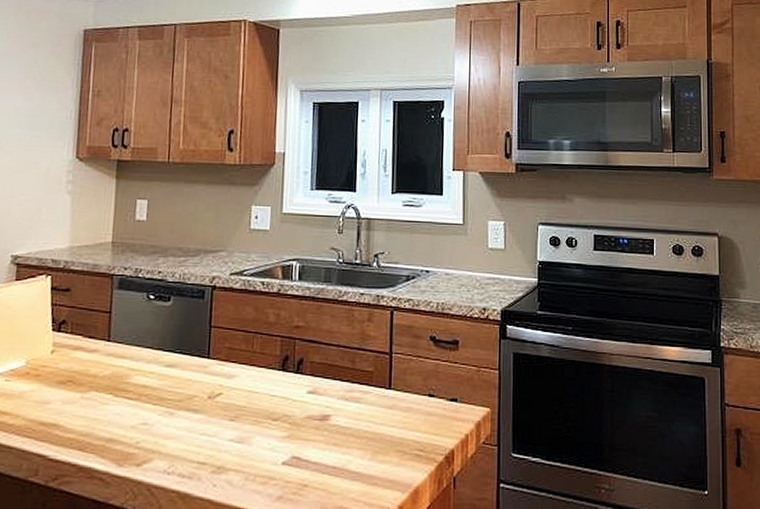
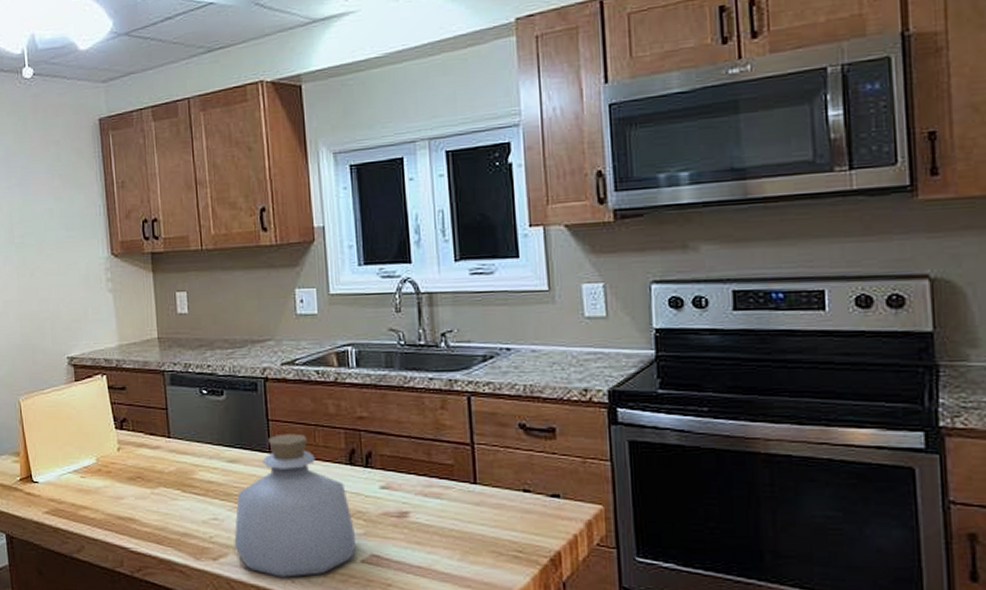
bottle: none [160,340,280,482] -> present [234,433,356,578]

